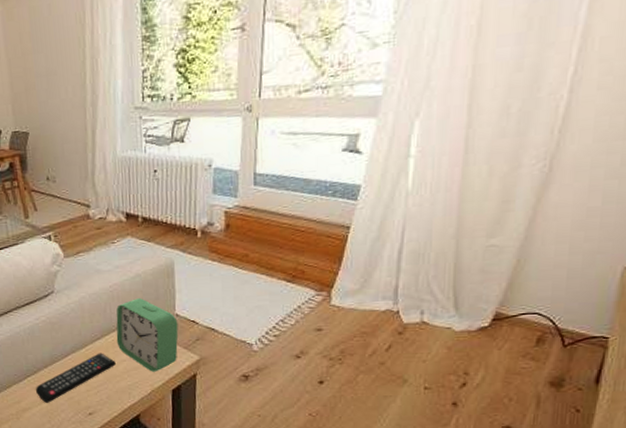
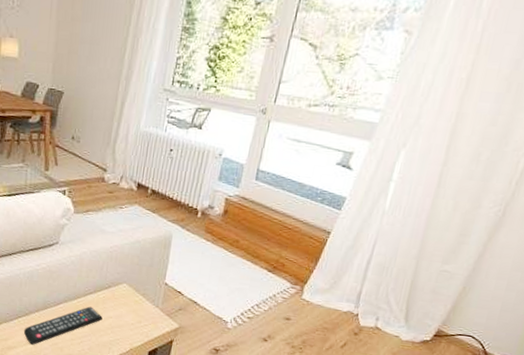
alarm clock: present [116,298,179,372] -> none [107,262,166,332]

